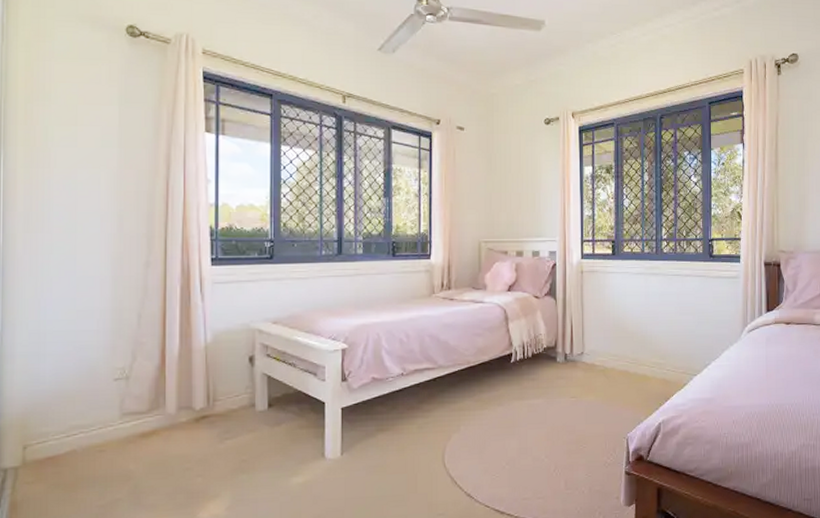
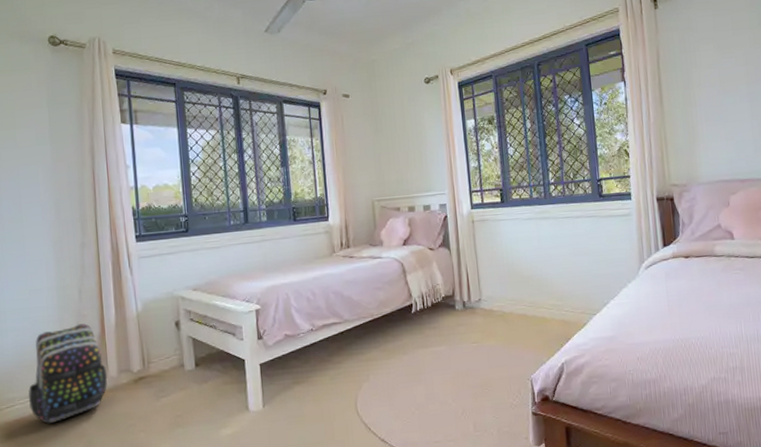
backpack: none [65,352,164,463] -> present [28,323,108,424]

